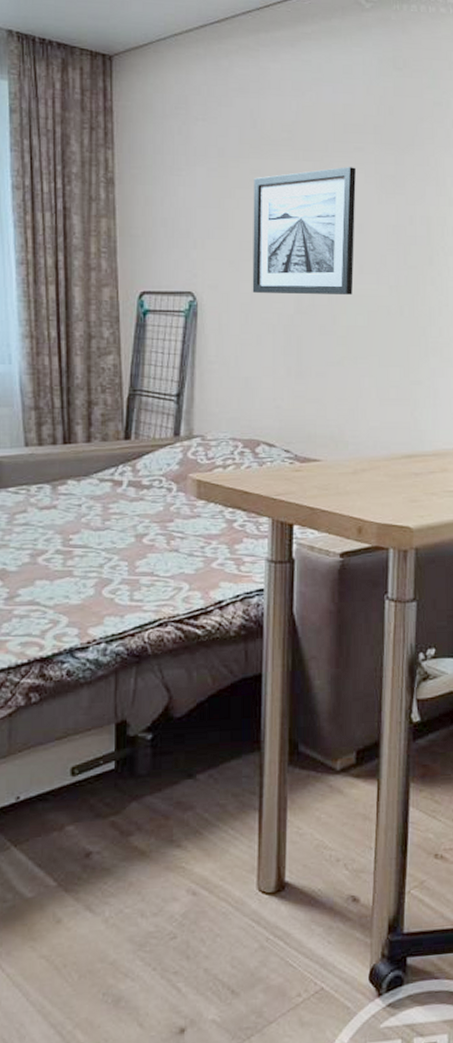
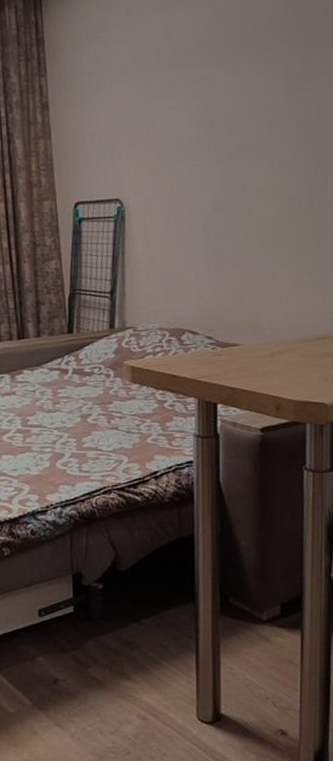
wall art: present [252,167,356,295] -> none [170,68,266,195]

